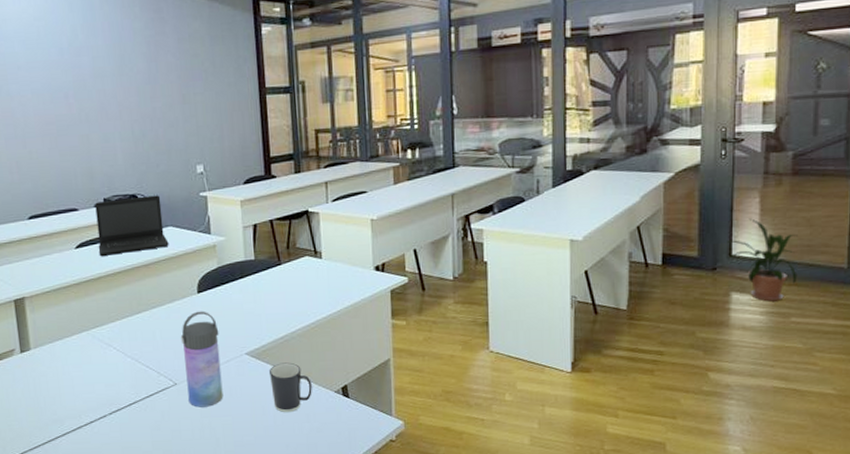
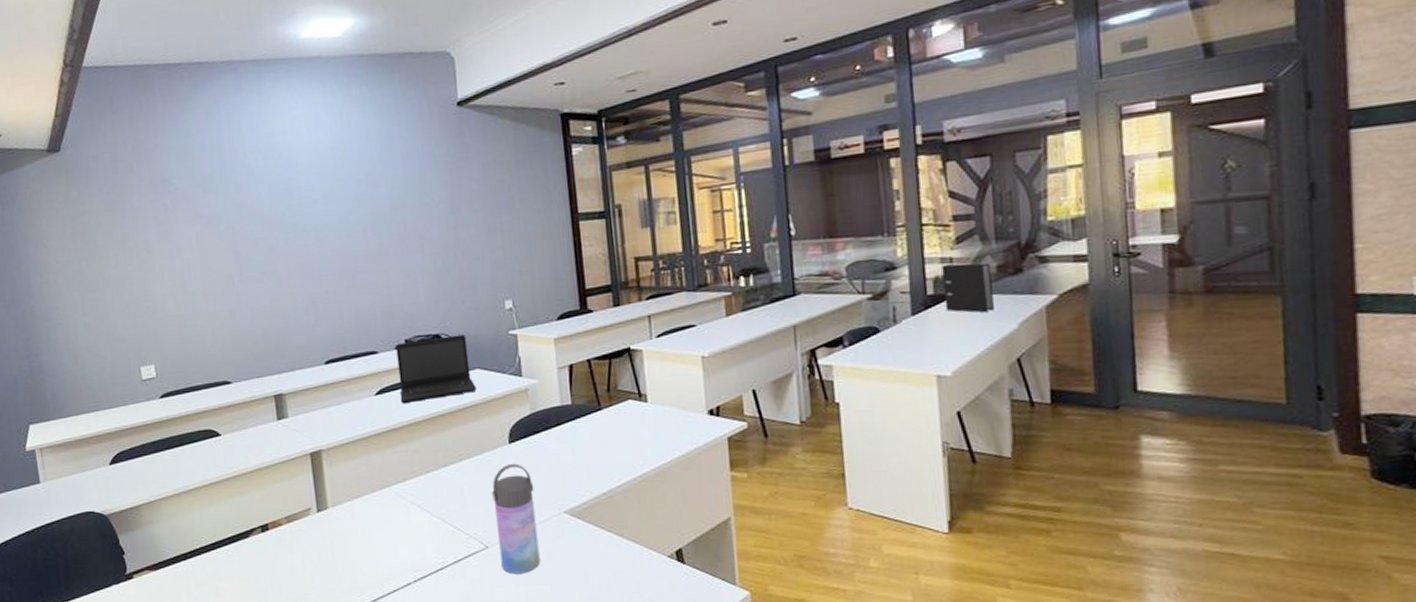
mug: present [268,362,312,413] -> none [591,522,642,581]
binder: none [580,143,621,187] -> present [941,263,994,313]
house plant: present [727,218,798,302] -> none [1129,346,1223,446]

